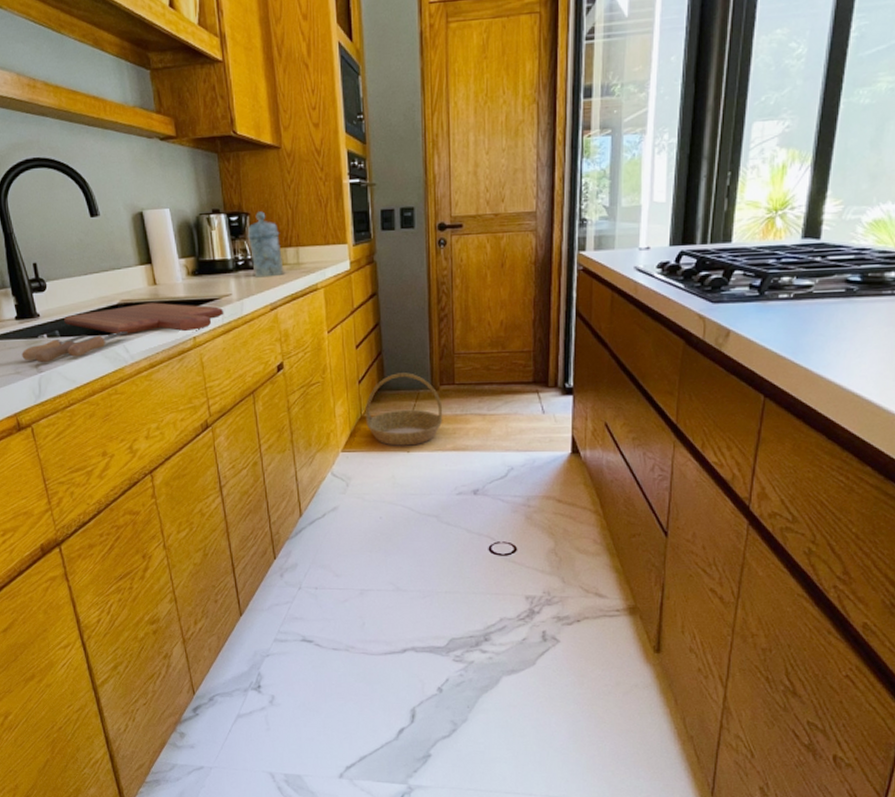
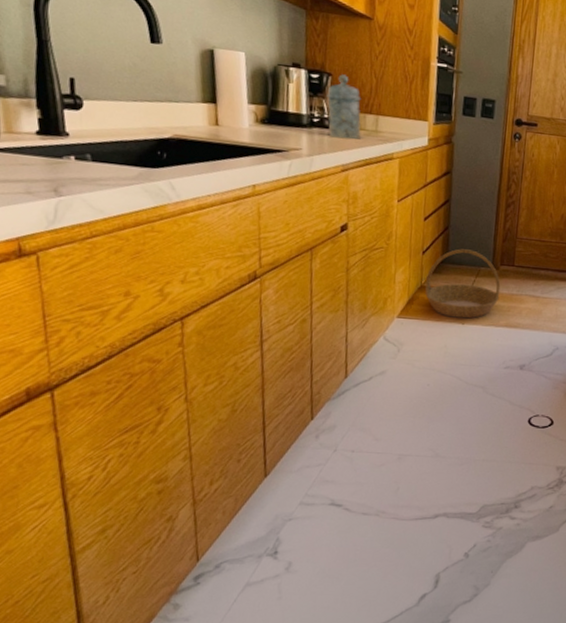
knife: present [22,331,128,363] -> none [38,163,177,187]
cutting board: present [64,302,224,335] -> none [100,140,291,179]

